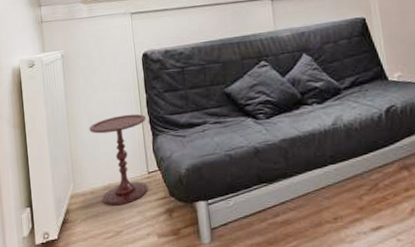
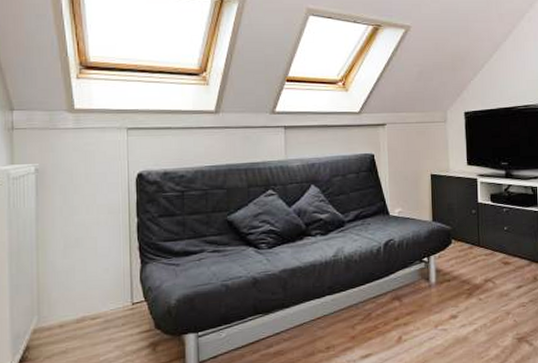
side table: present [89,113,149,206] -> none [64,239,135,341]

